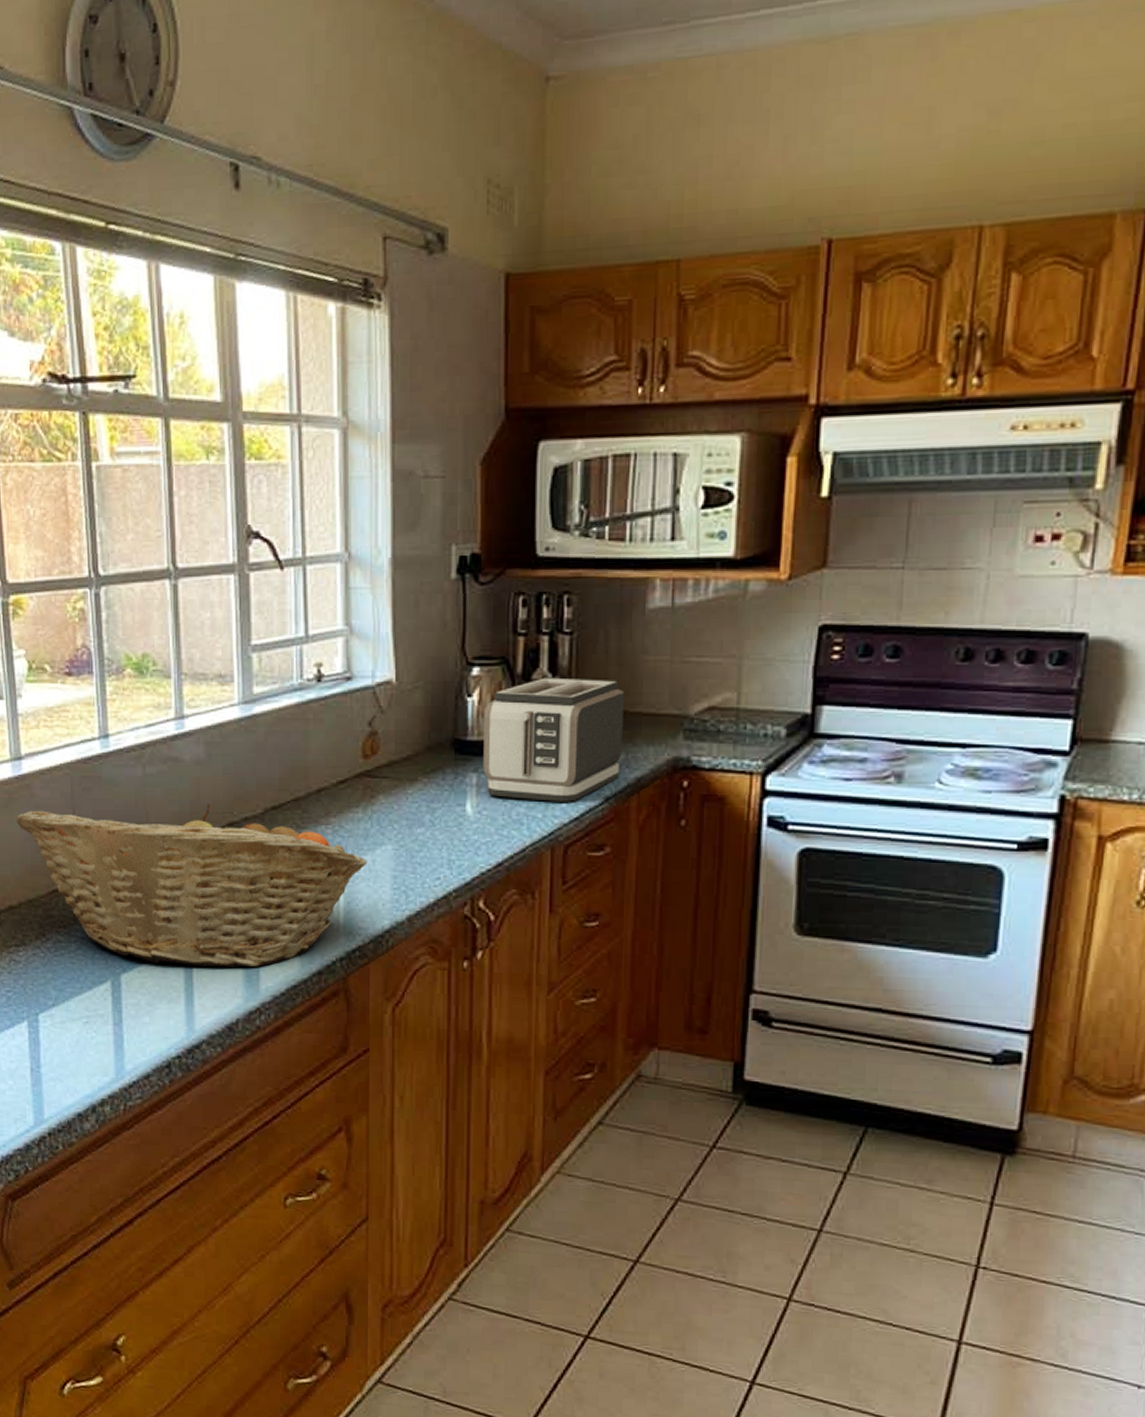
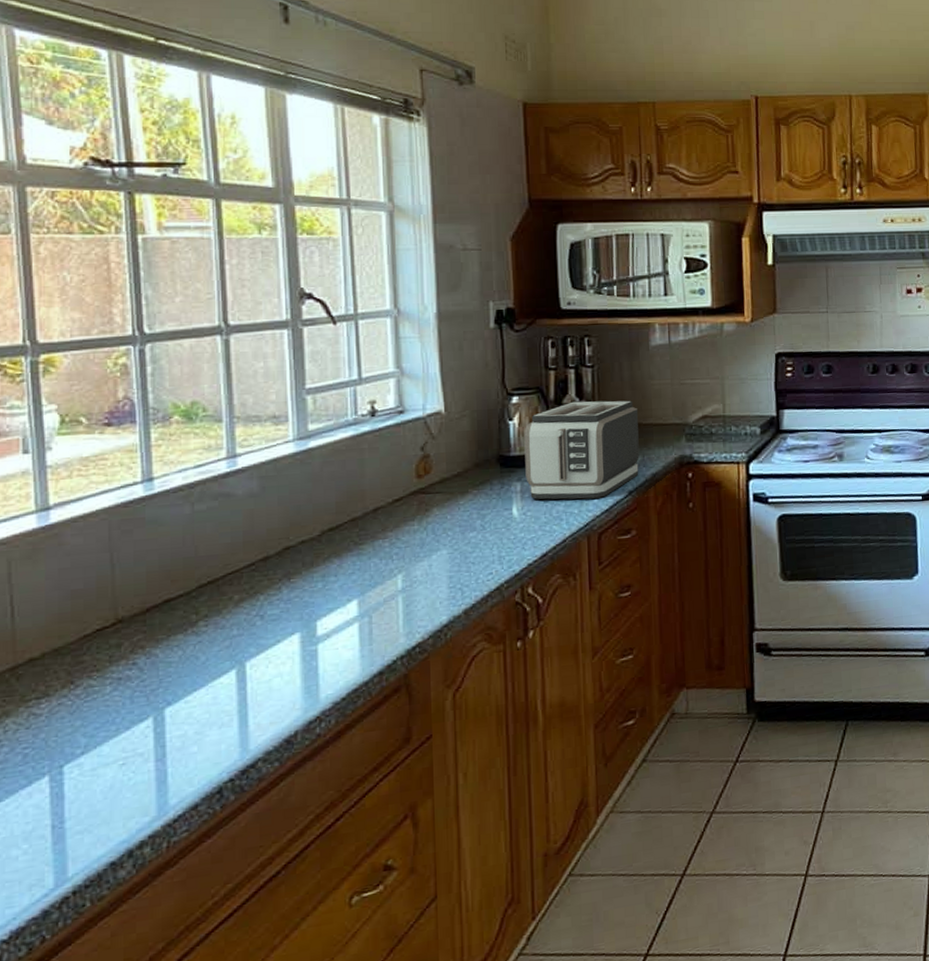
fruit basket: present [17,803,368,967] -> none [42,531,424,692]

